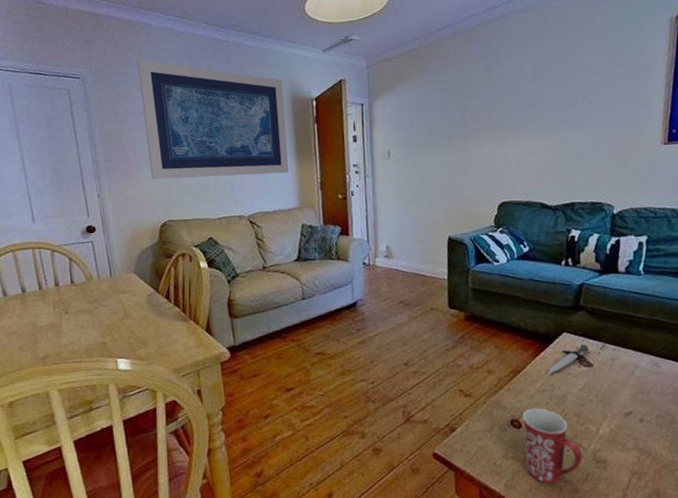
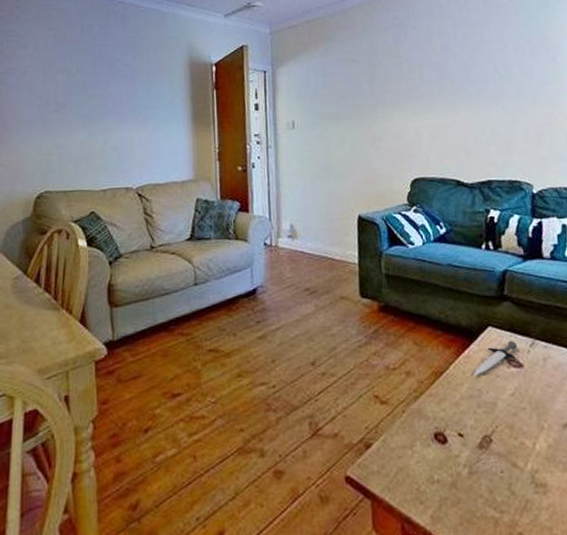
wall art: present [137,59,289,180] -> none [24,17,184,145]
mug: present [522,408,582,485] -> none [447,417,519,516]

